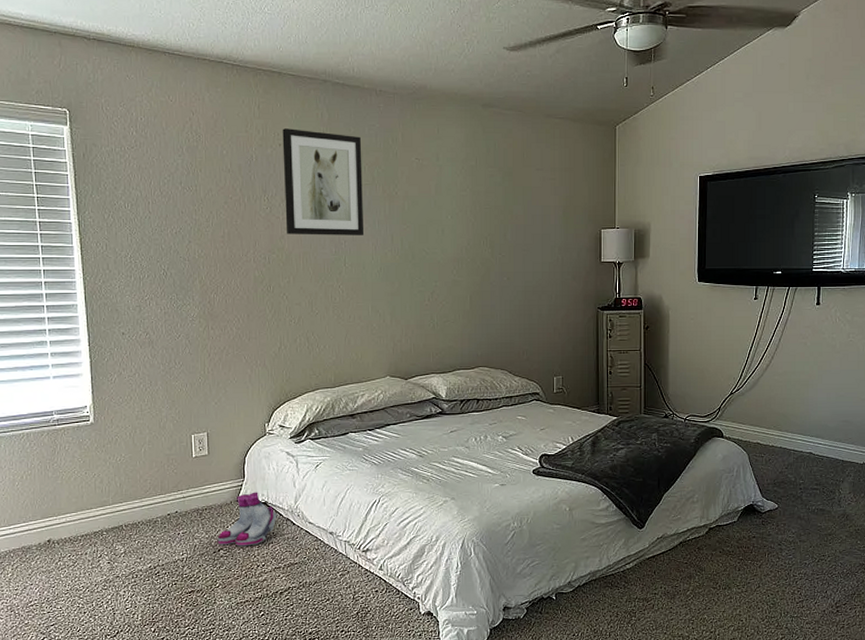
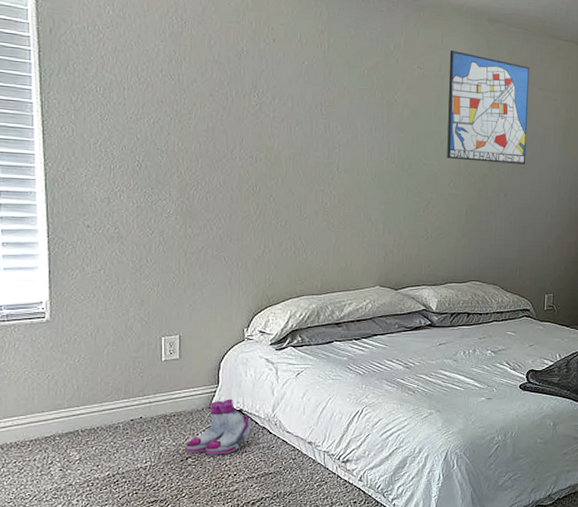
wall art: present [282,128,365,235] -> none [276,23,362,141]
wall art: none [446,139,527,247] -> present [447,50,530,165]

